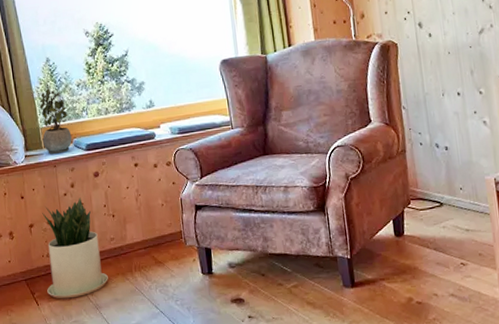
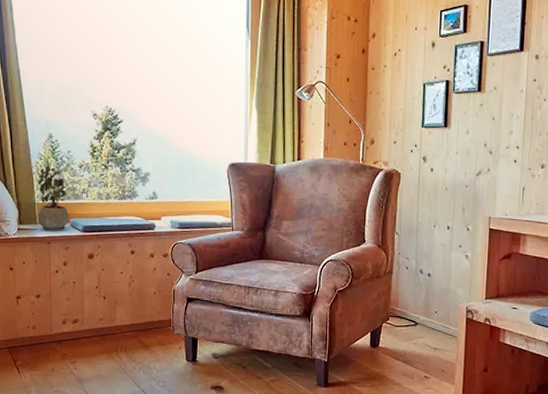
planter: present [42,198,108,299] -> none [30,276,93,370]

